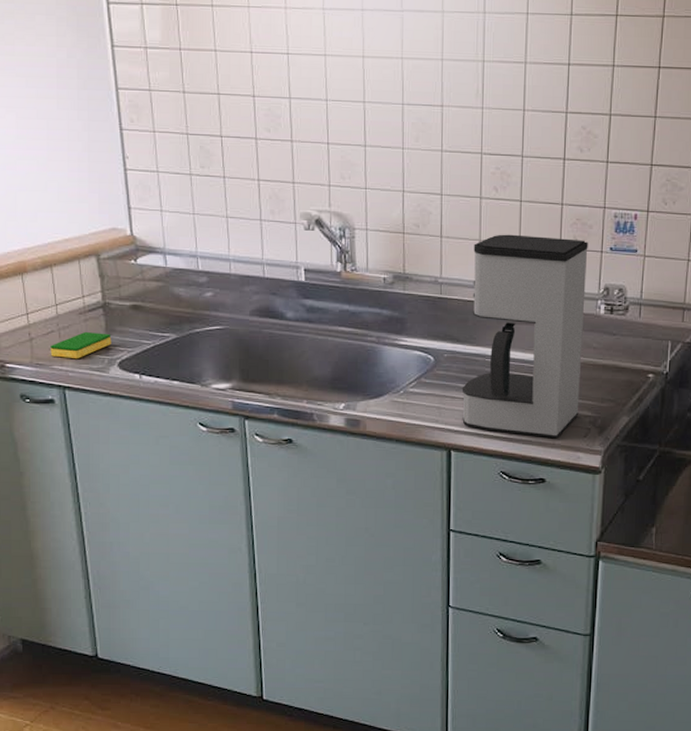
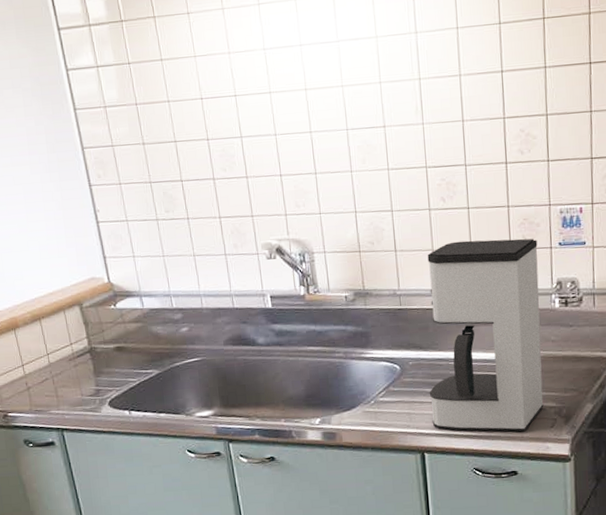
dish sponge: present [50,331,112,360] -> none [46,375,101,403]

